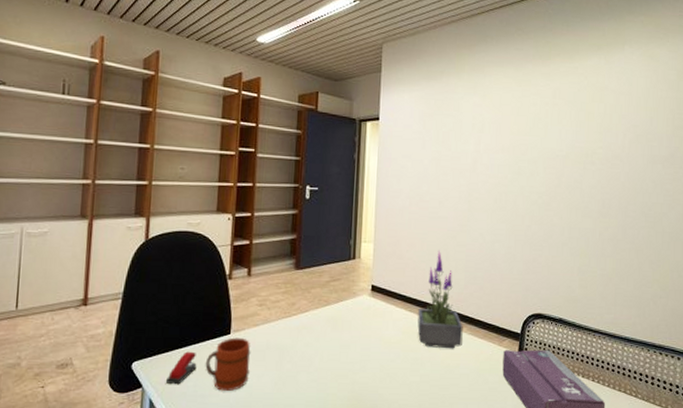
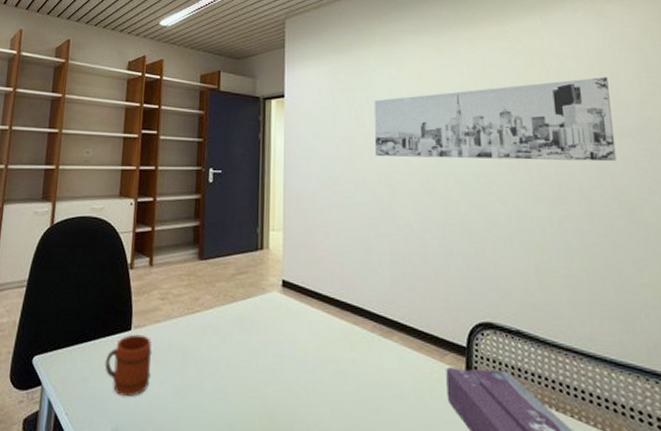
stapler: present [165,351,197,385] -> none [64,347,97,385]
potted plant: present [417,250,463,349] -> none [337,241,393,363]
wall art: none [457,112,650,184] -> present [374,77,617,162]

